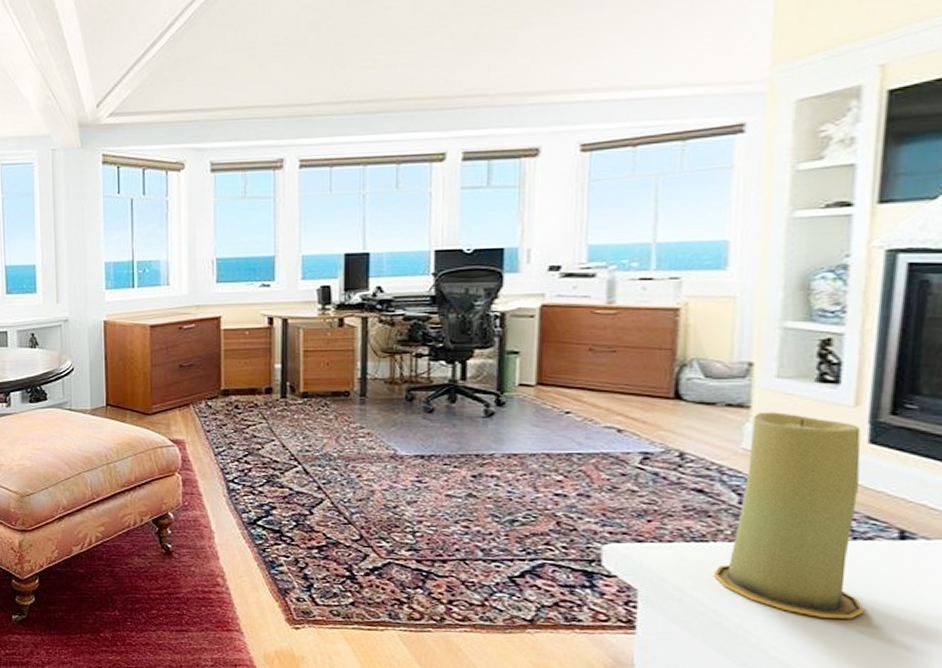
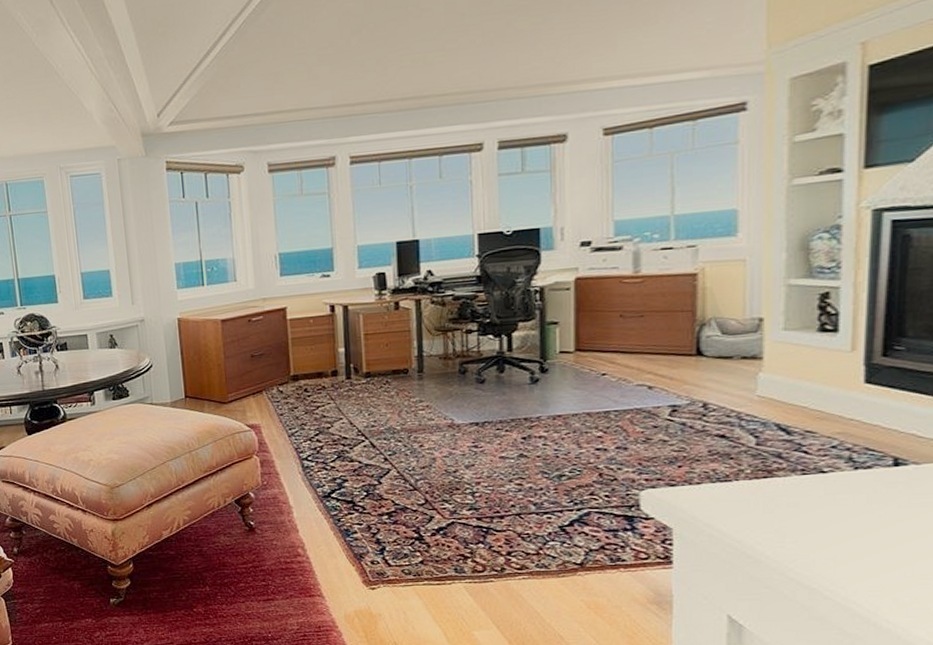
candle: present [713,412,865,619] -> none [737,361,867,540]

